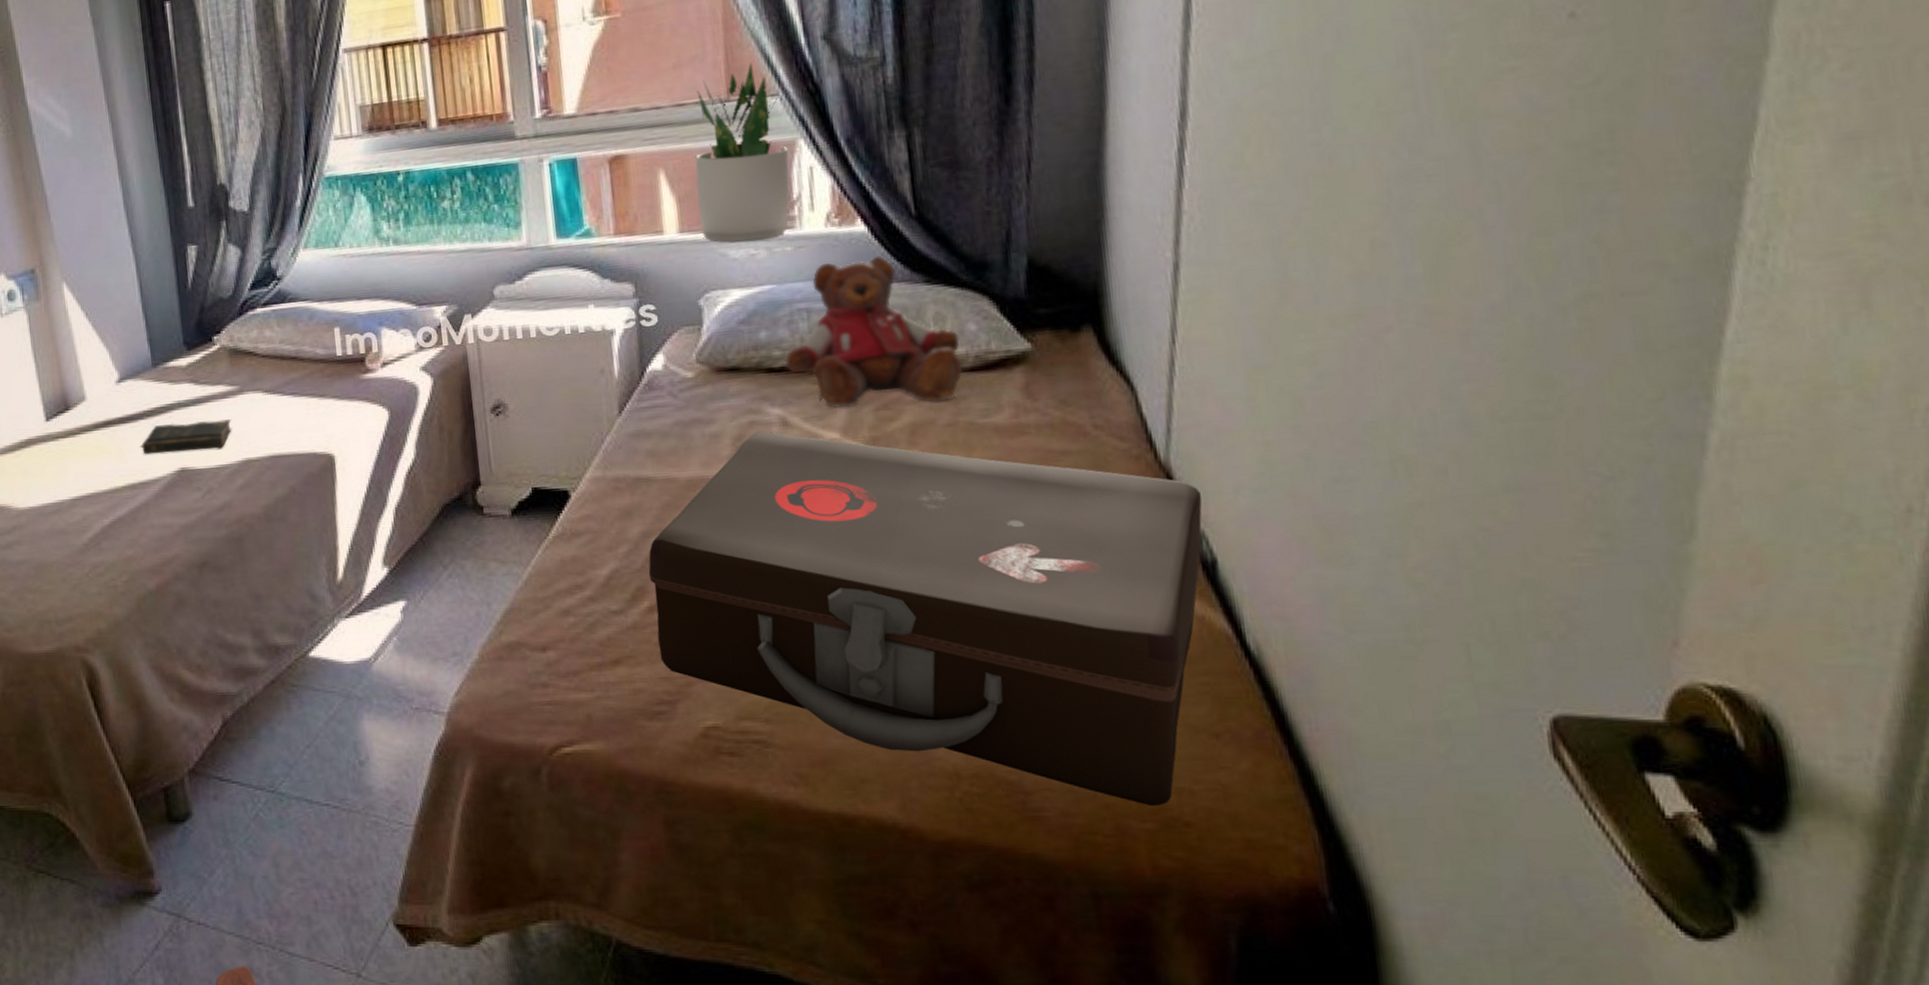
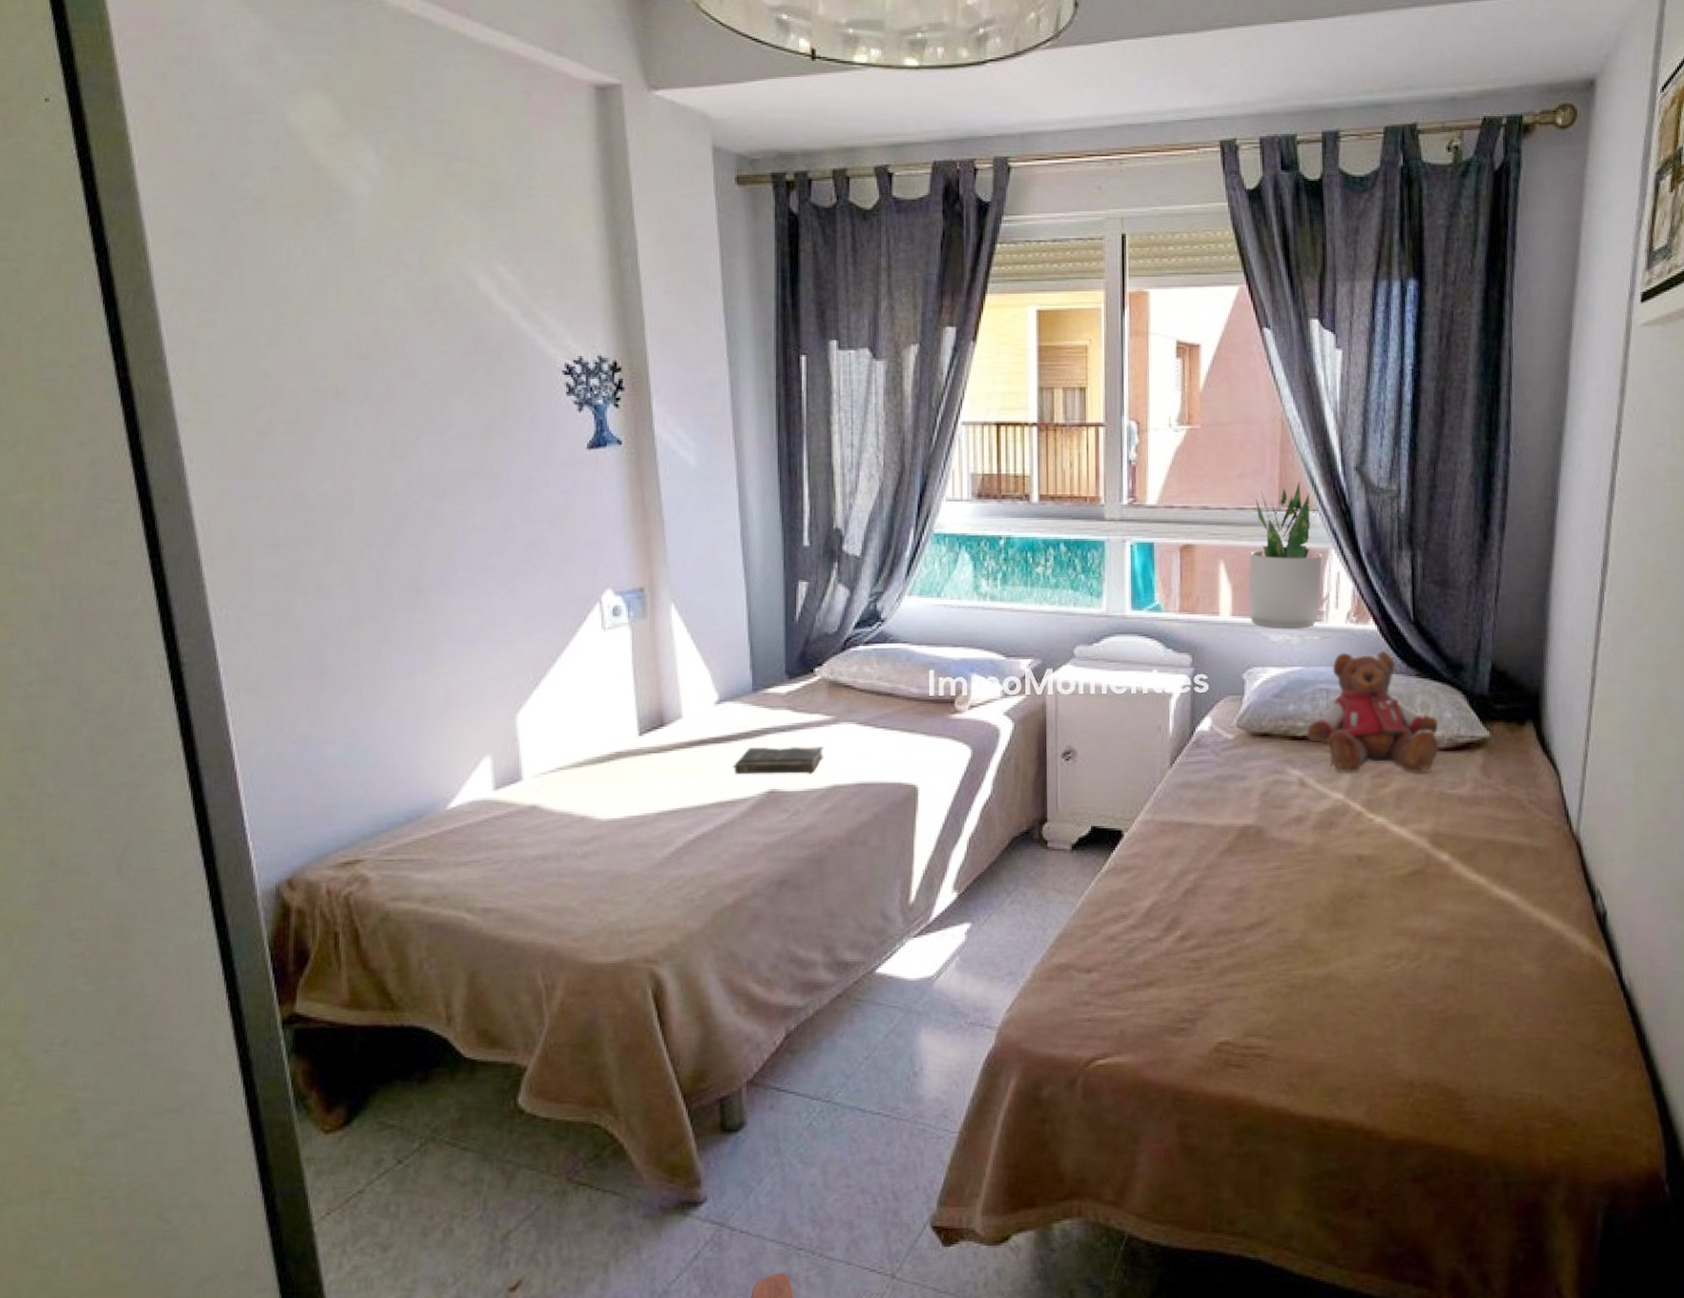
suitcase: present [648,431,1203,805] -> none [1183,789,1600,1109]

